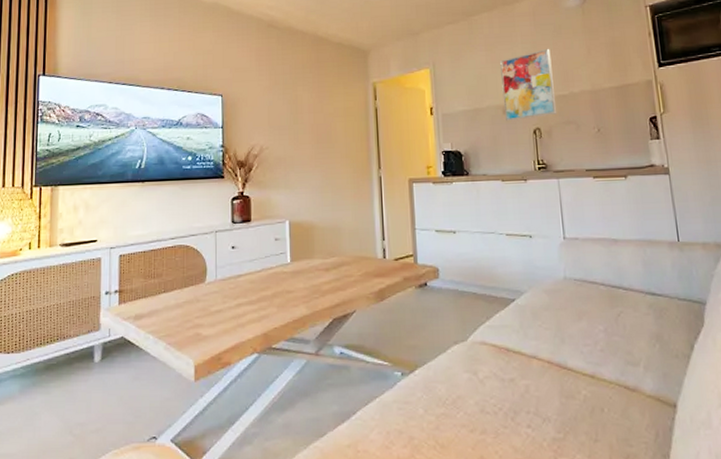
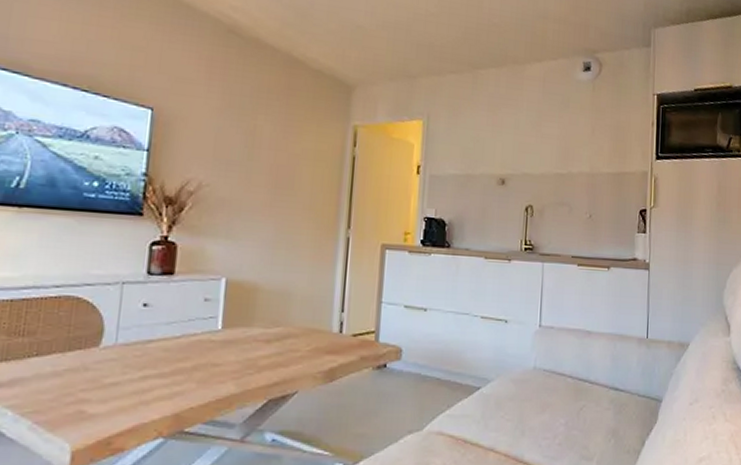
wall art: present [500,48,557,122] -> none [497,120,555,195]

